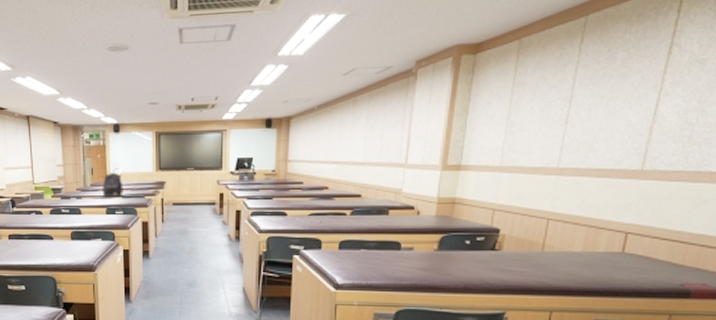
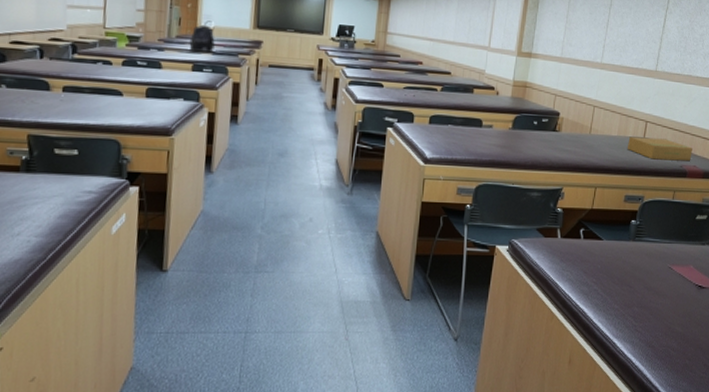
box: none [596,252,701,279] -> present [627,136,692,162]

